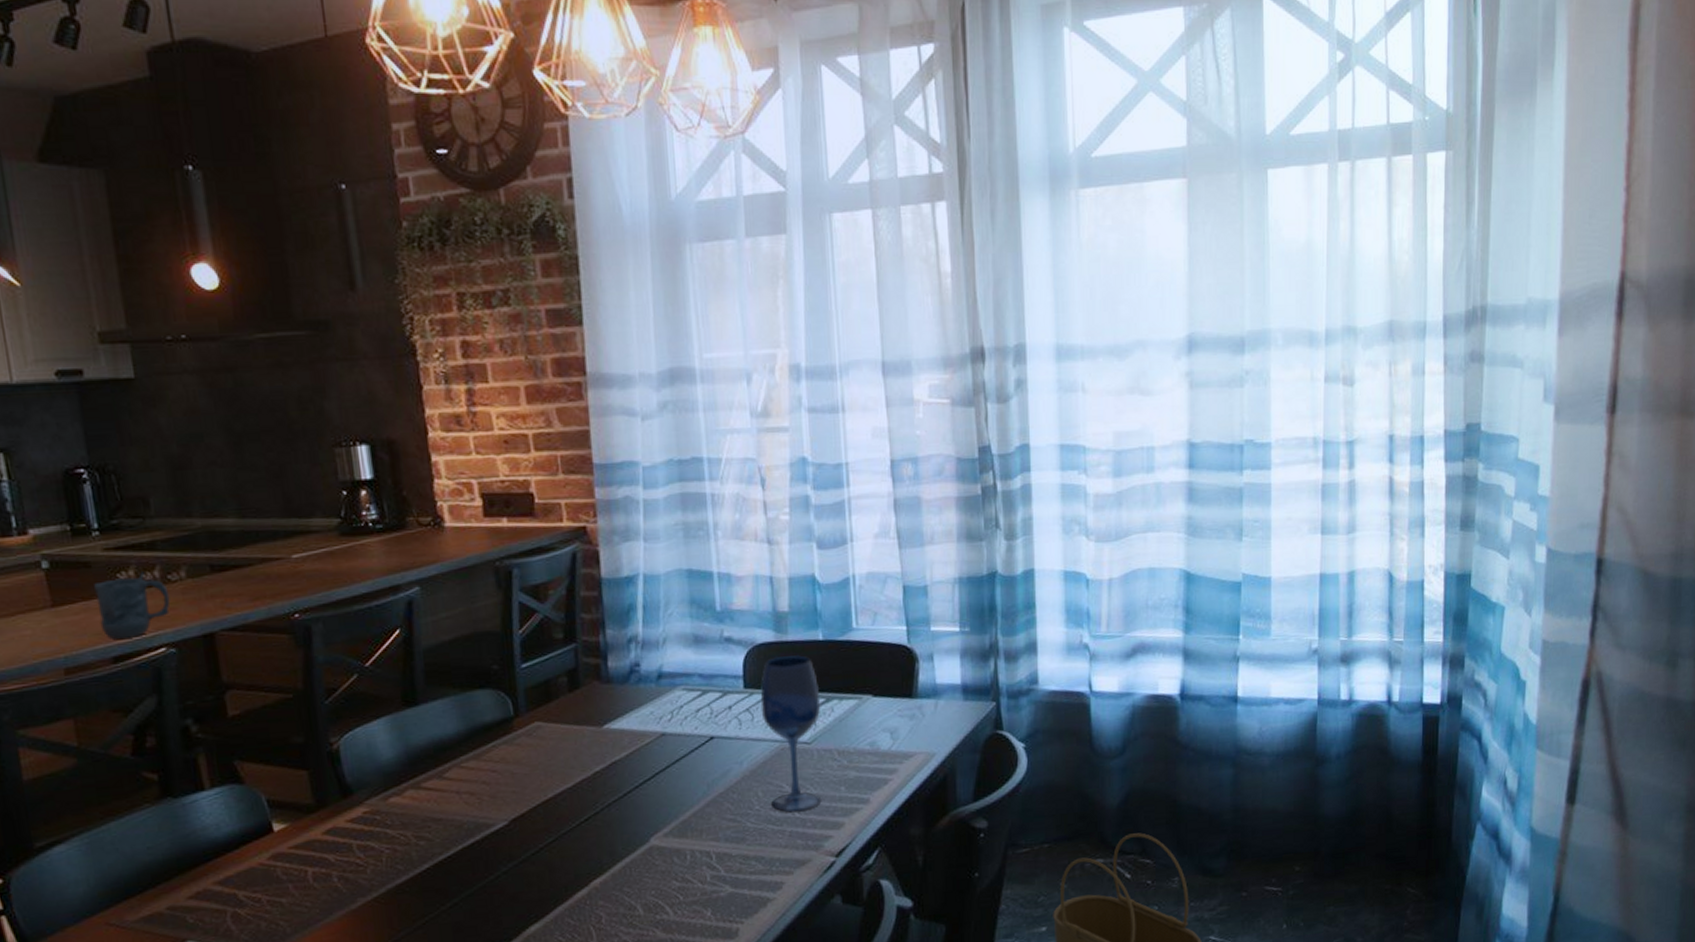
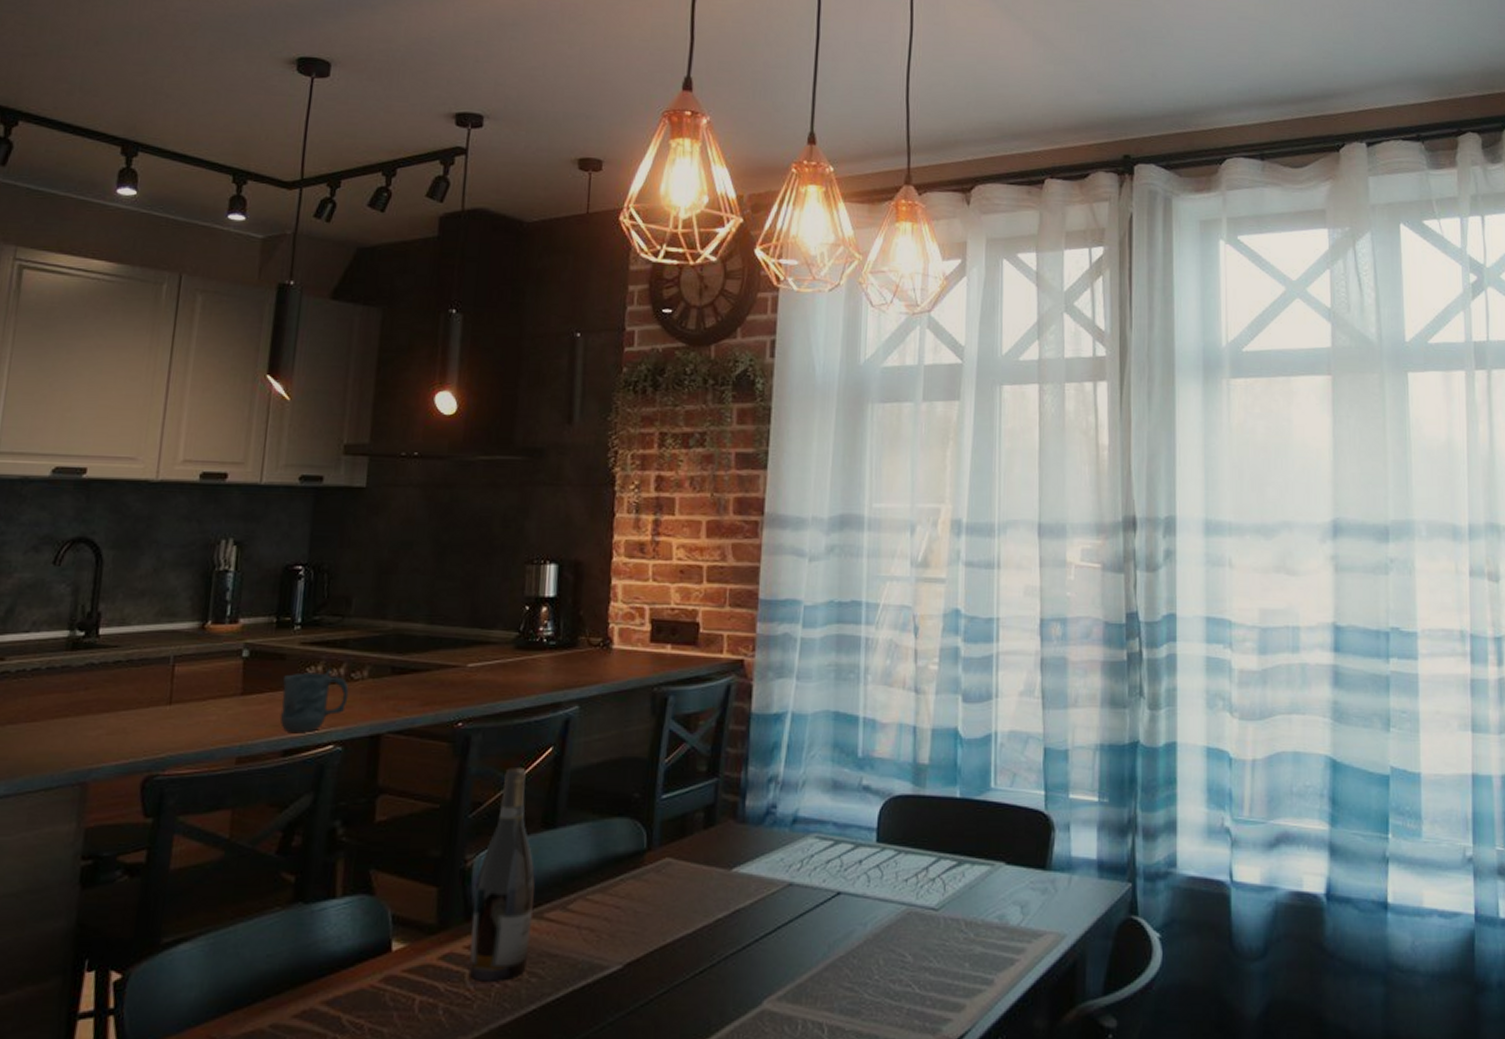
wine bottle: none [345,650,413,850] -> present [468,766,536,981]
wineglass: present [760,655,822,814] -> none [891,812,953,989]

